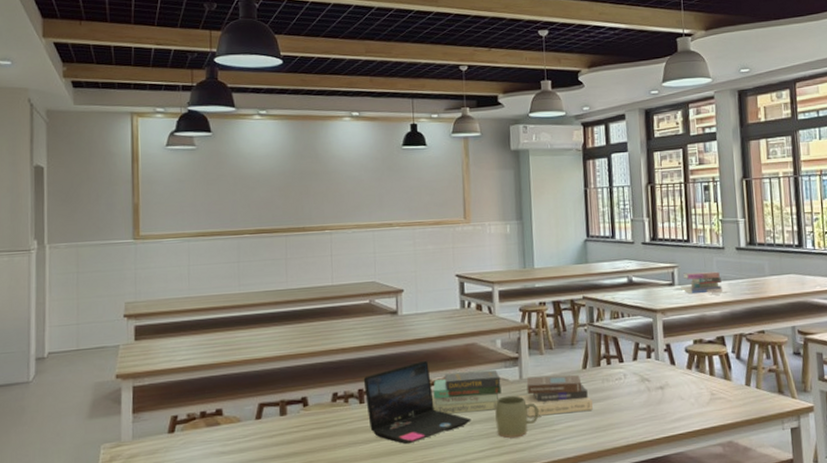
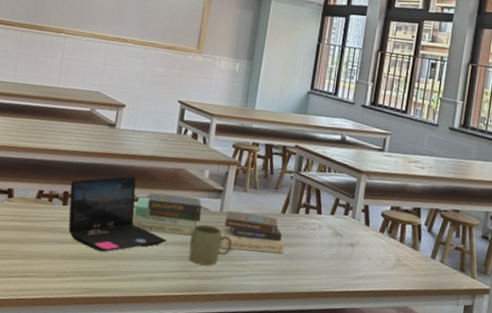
books: present [680,271,722,295] -> none [389,141,429,167]

